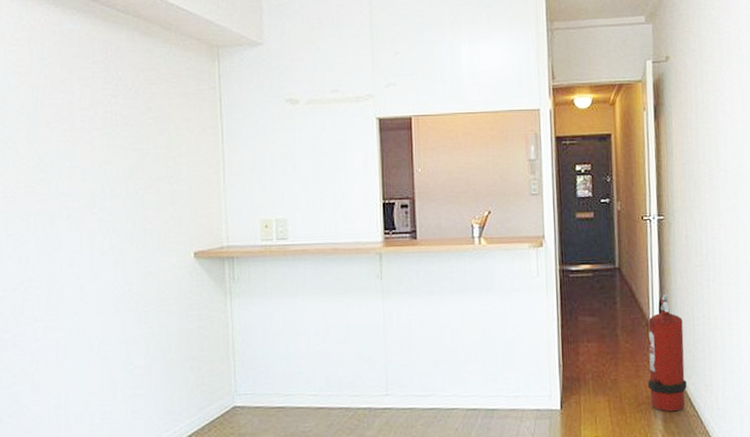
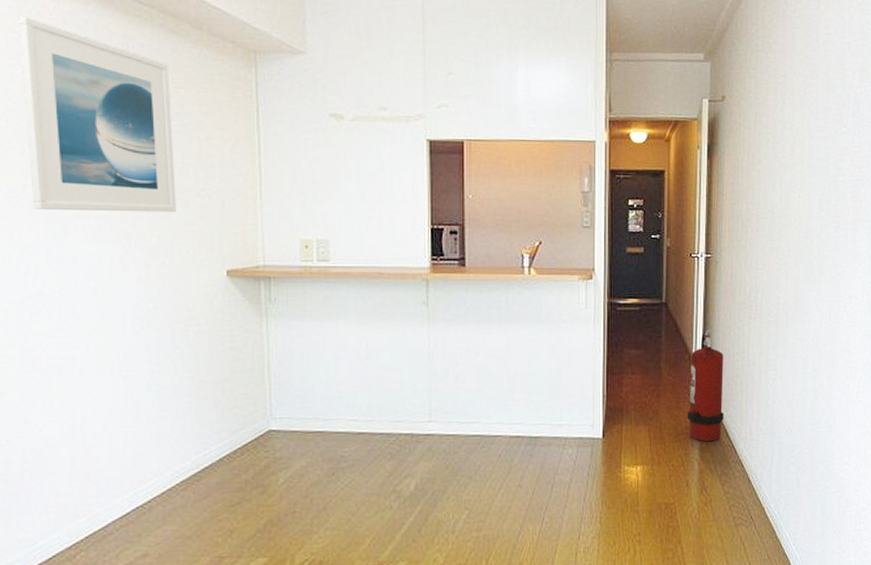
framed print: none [15,30,150,203] -> present [18,16,177,213]

